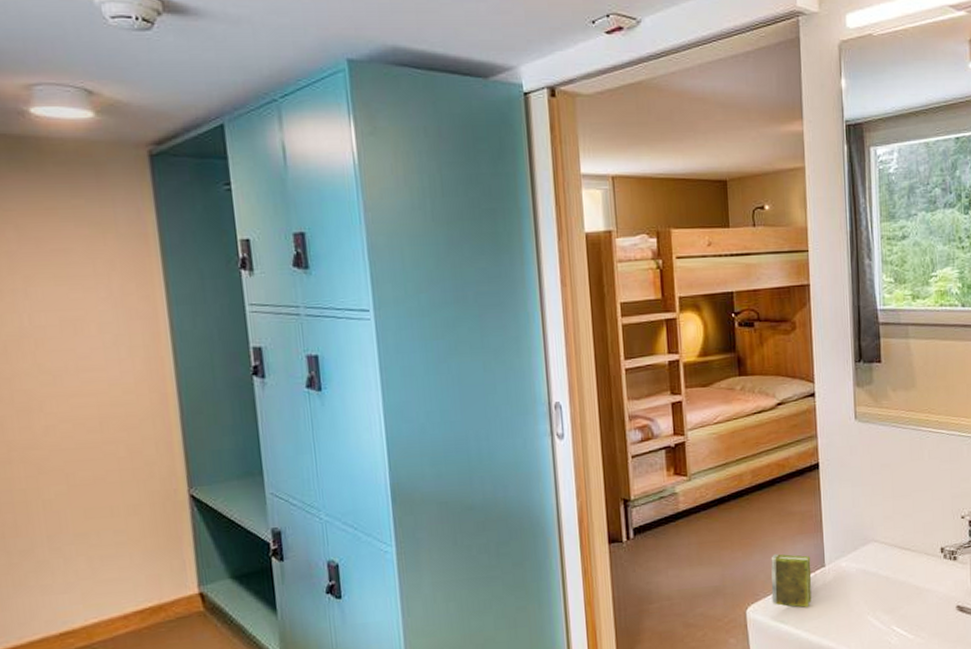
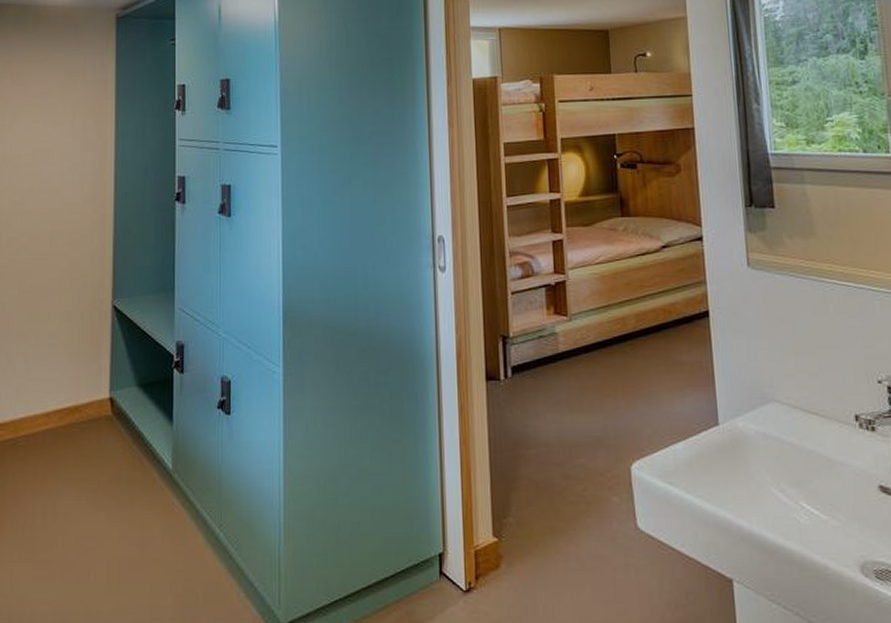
soap: present [771,554,812,608] -> none [657,406,705,469]

